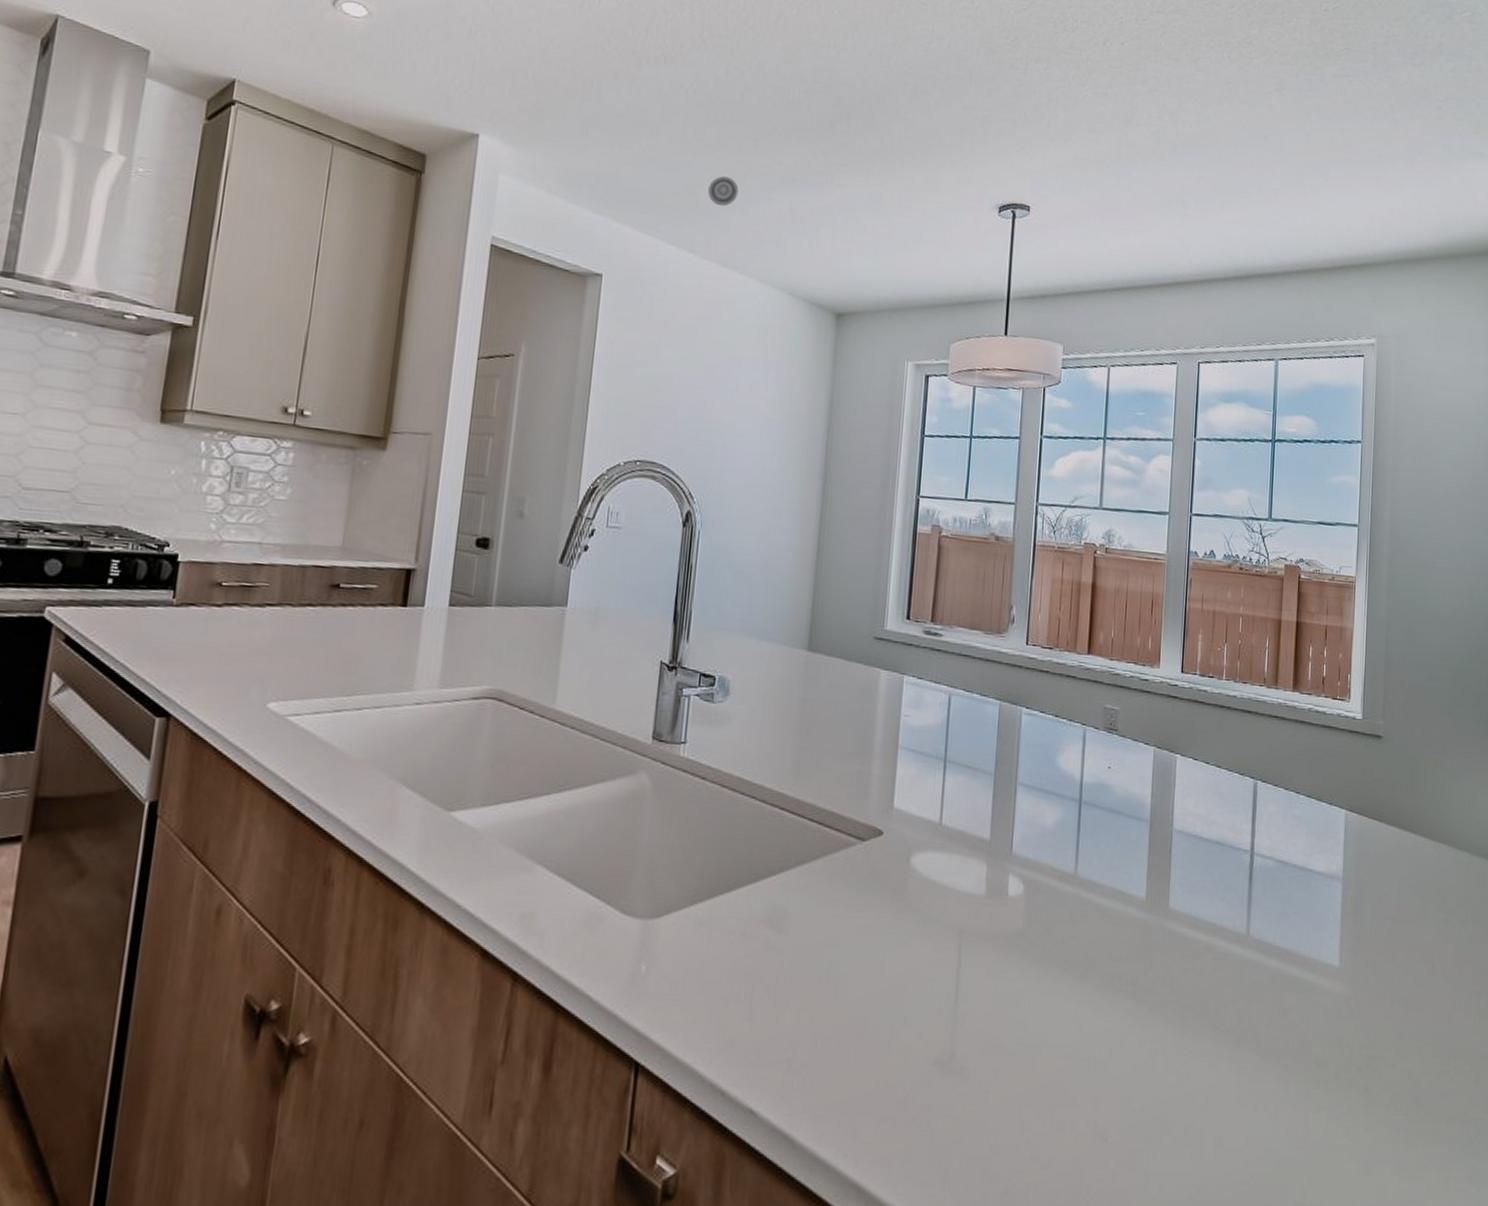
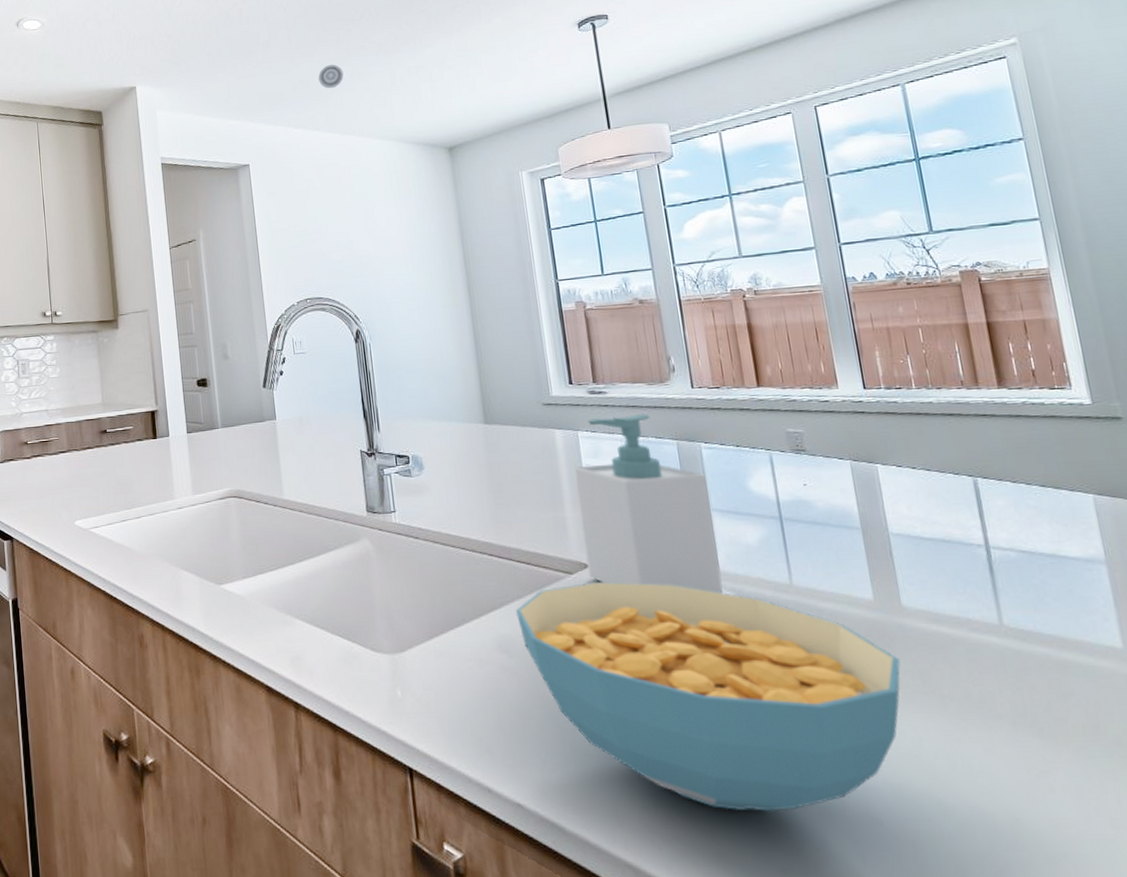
cereal bowl: none [794,852,1156,1125] -> present [515,581,901,812]
soap bottle: none [881,663,1020,879] -> present [574,413,724,594]

